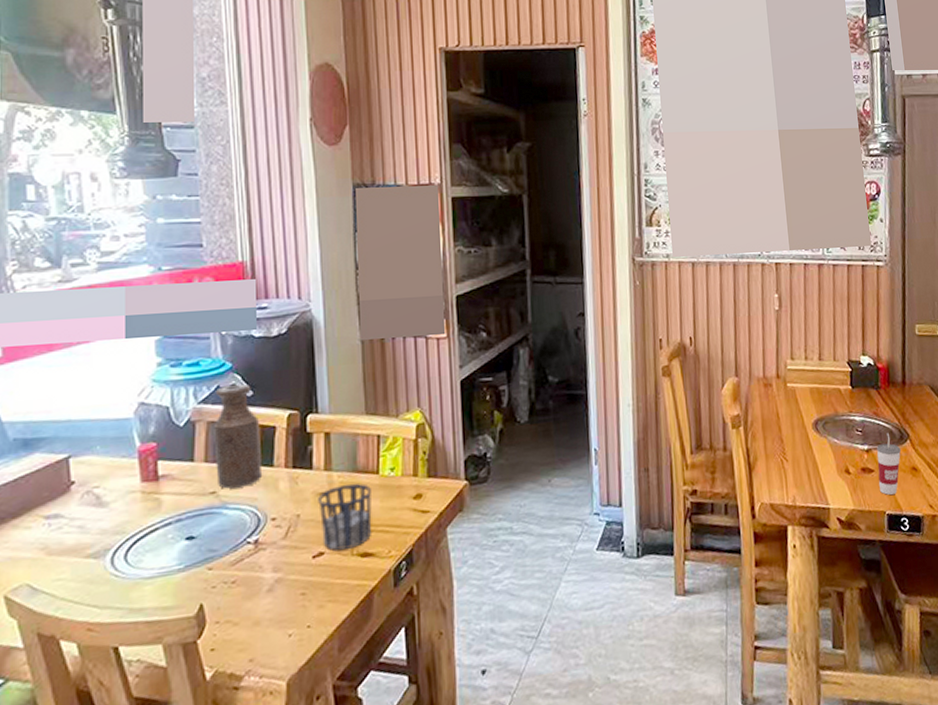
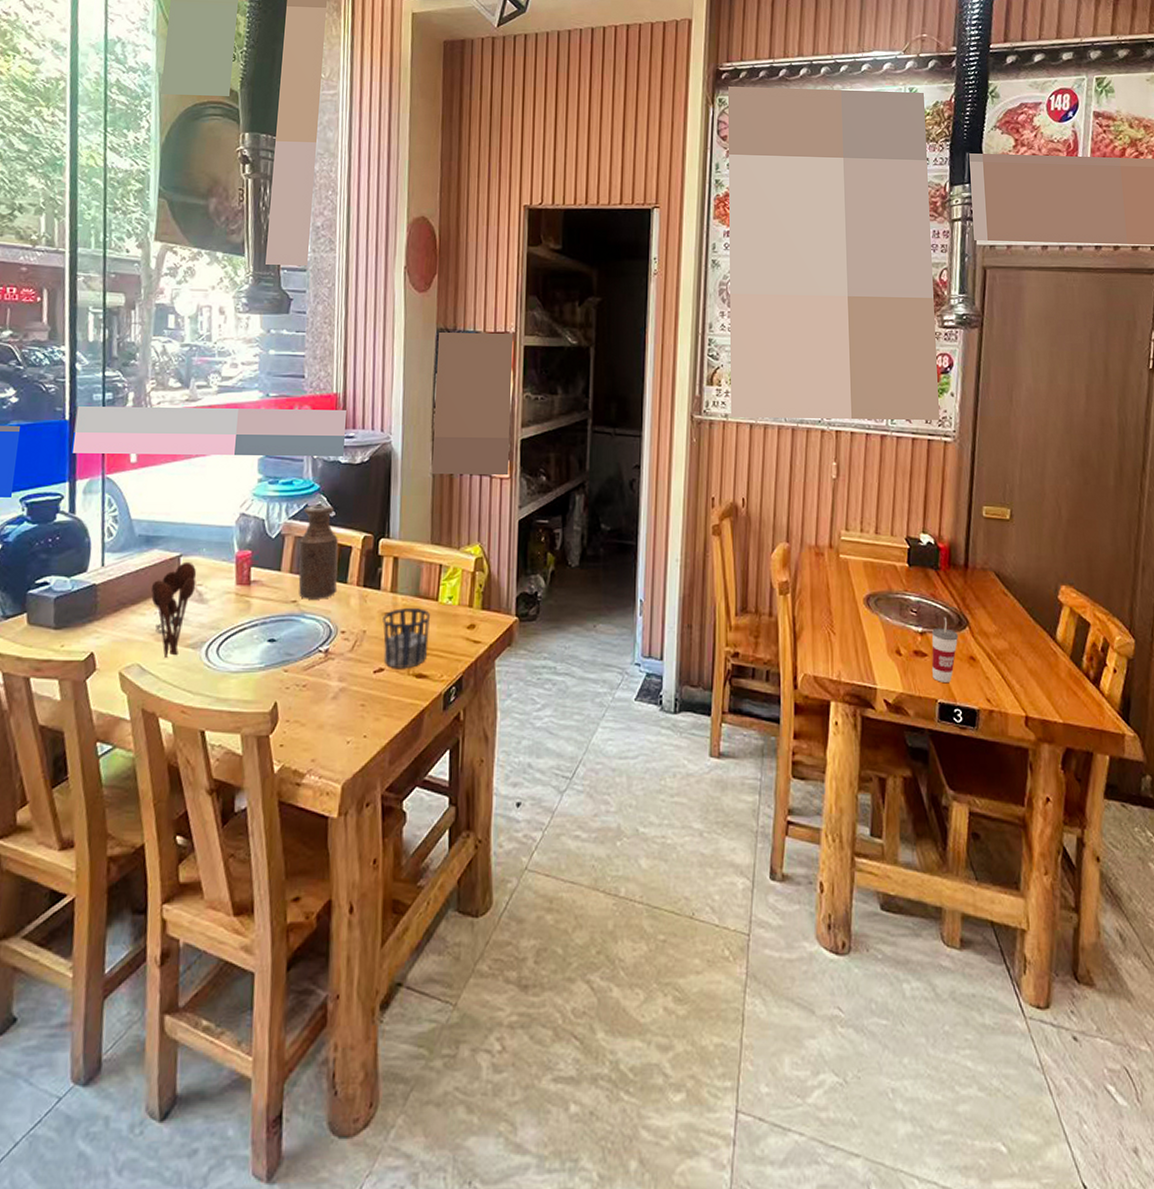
utensil holder: none [35,462,92,573] -> present [151,561,197,658]

